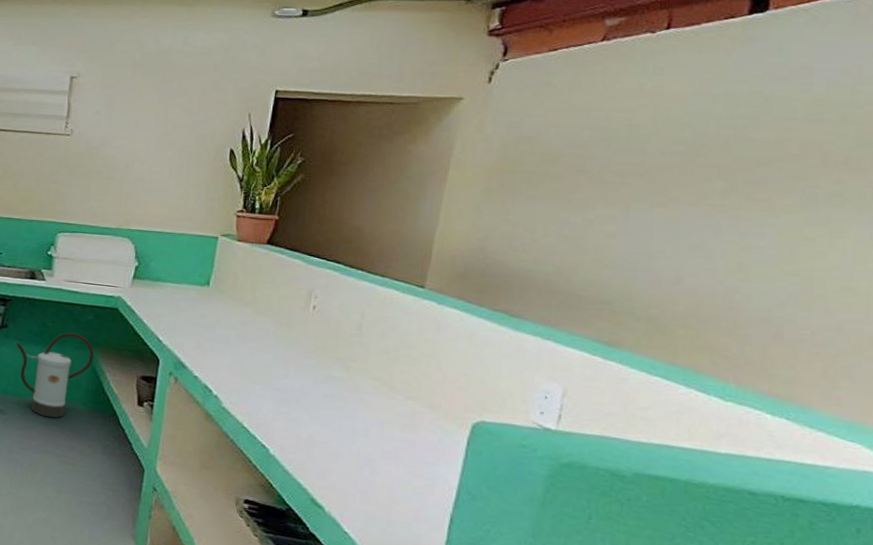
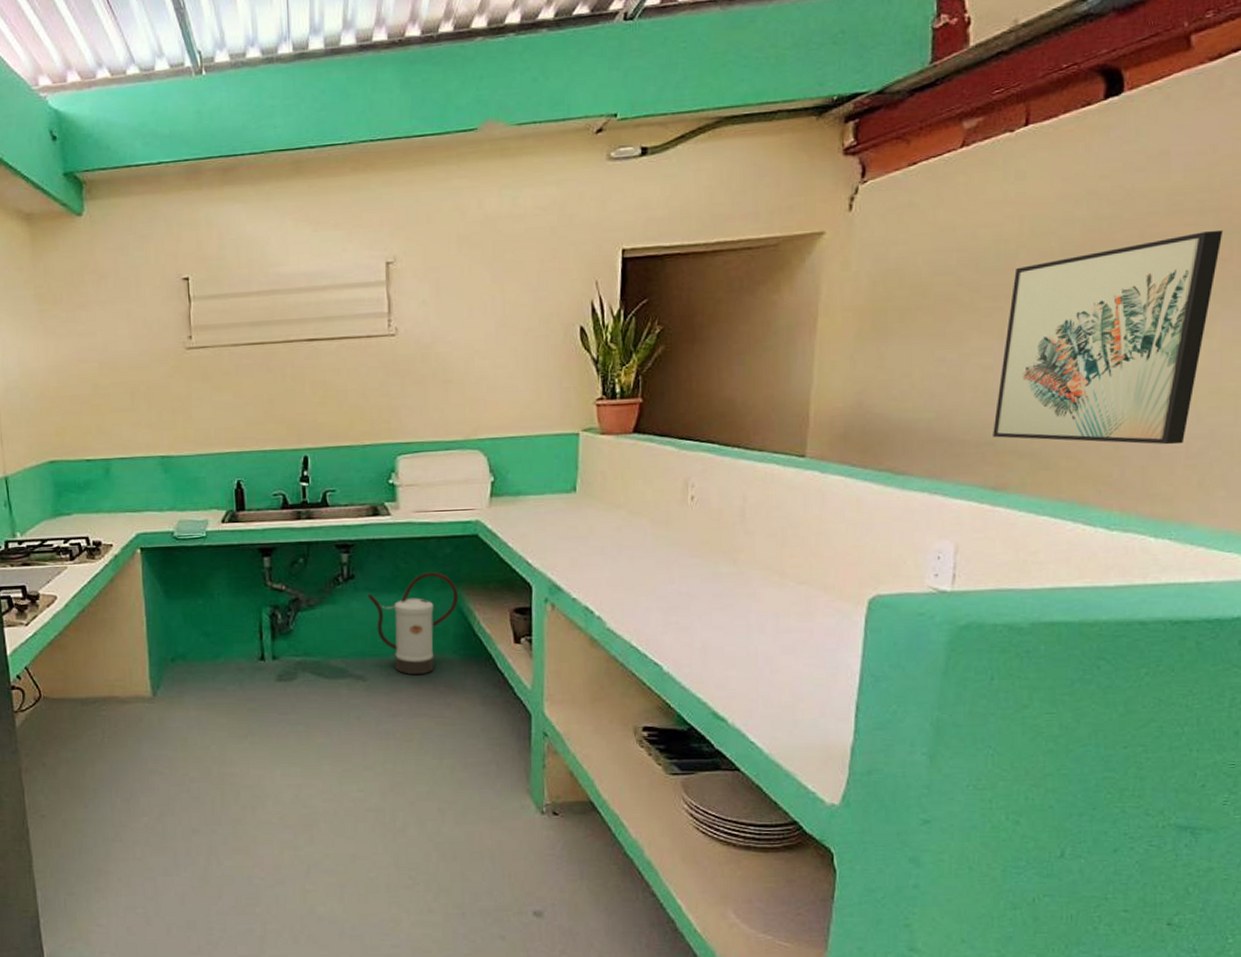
wall art: none [610,141,865,332] -> present [993,229,1223,445]

